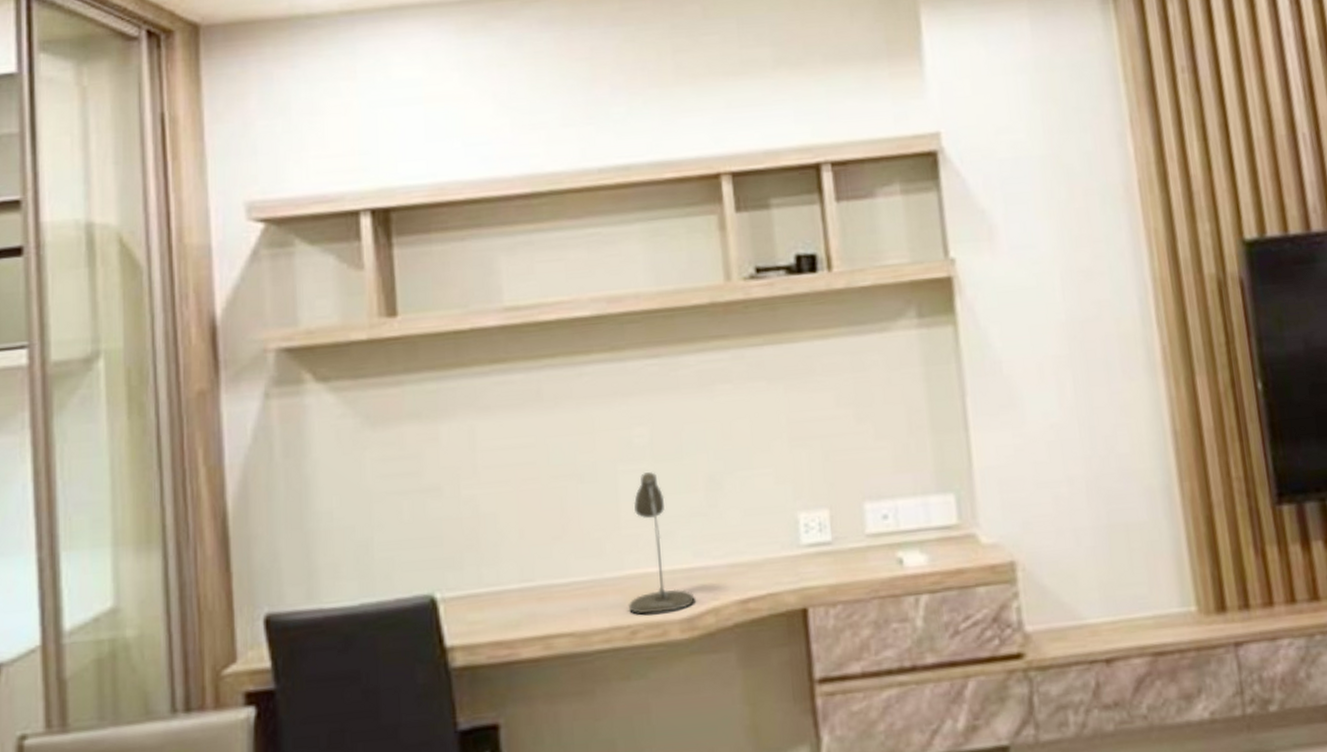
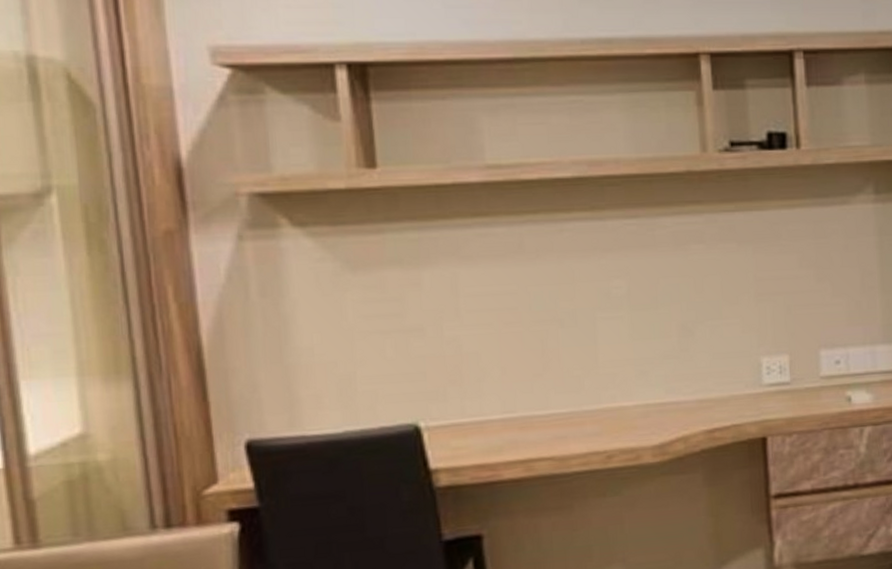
desk lamp: present [628,472,695,614] -> none [604,319,666,442]

